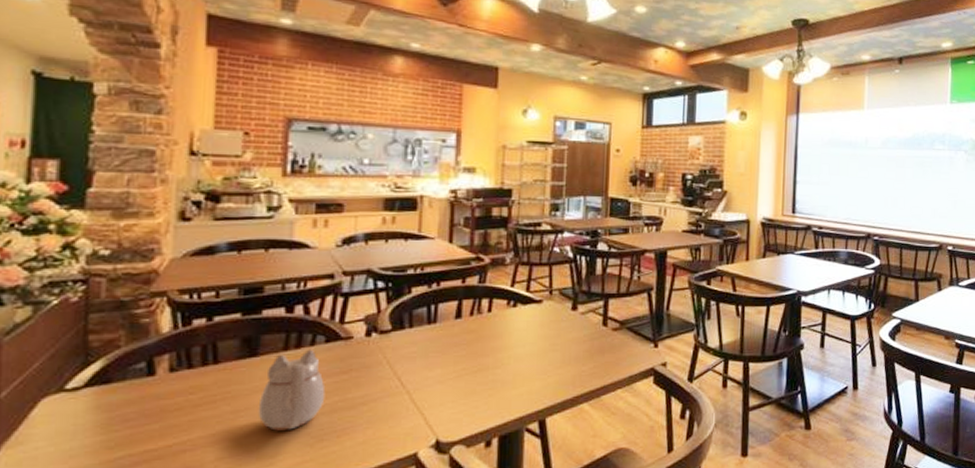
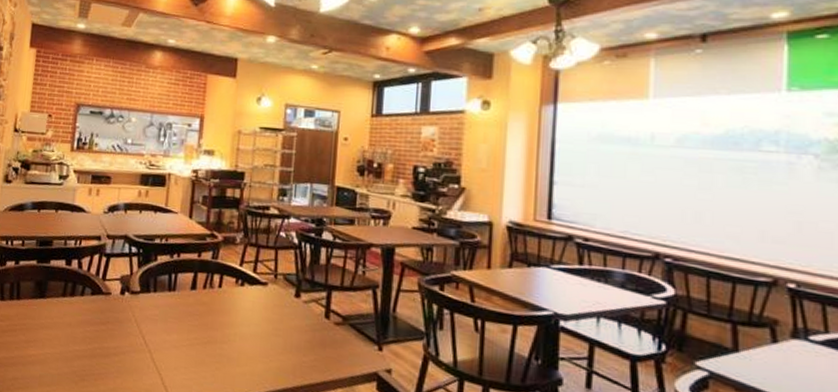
teapot: present [258,349,326,431] -> none [42,298,89,366]

